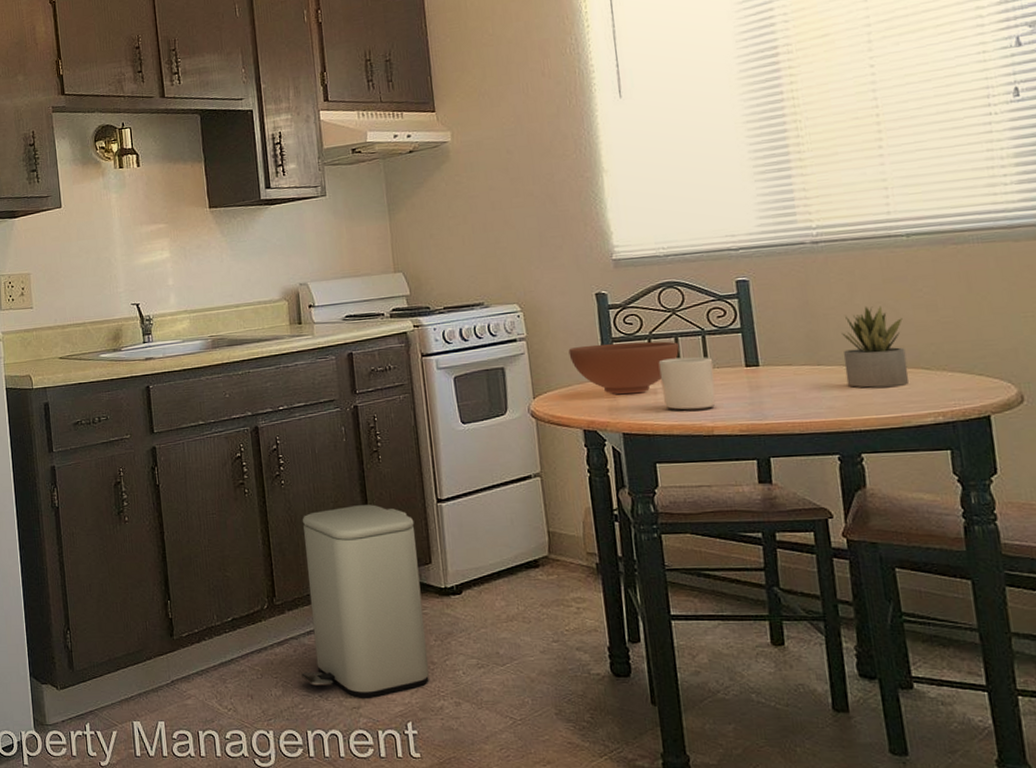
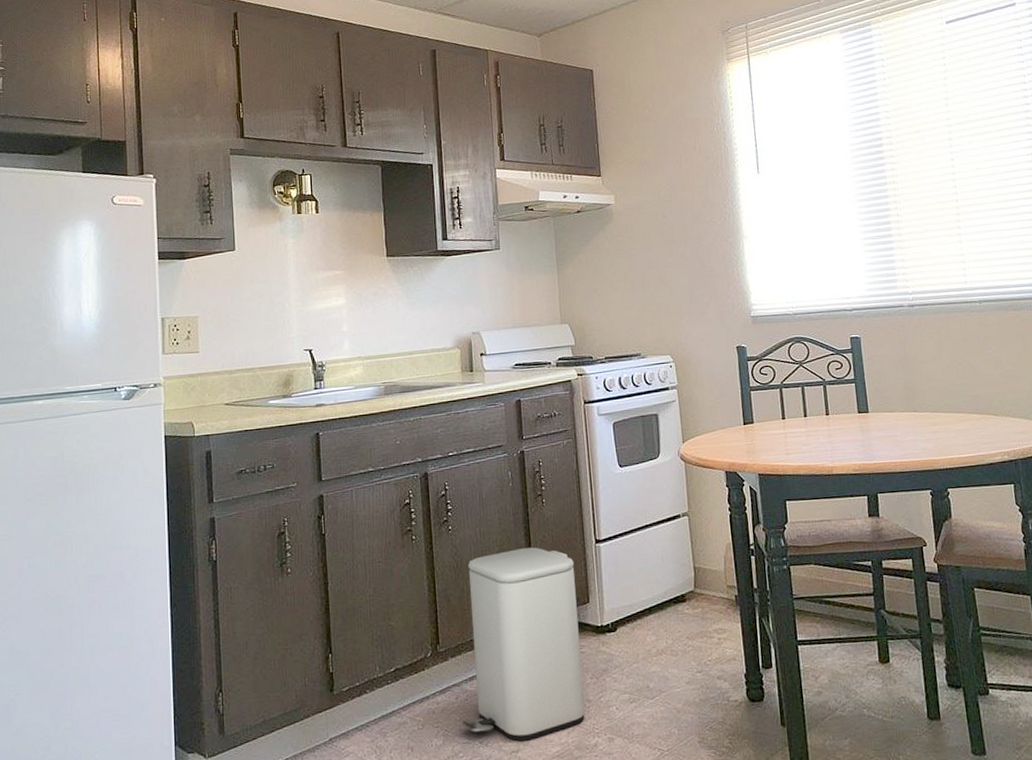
bowl: present [568,341,679,395] -> none [713,390,805,439]
mug: present [658,356,716,411] -> none [788,404,835,453]
succulent plant: present [841,306,910,388] -> none [931,361,983,432]

